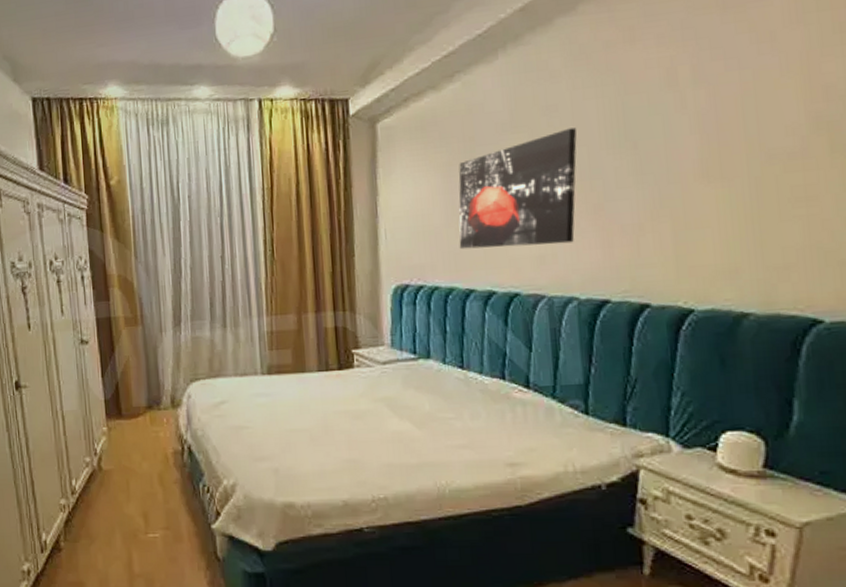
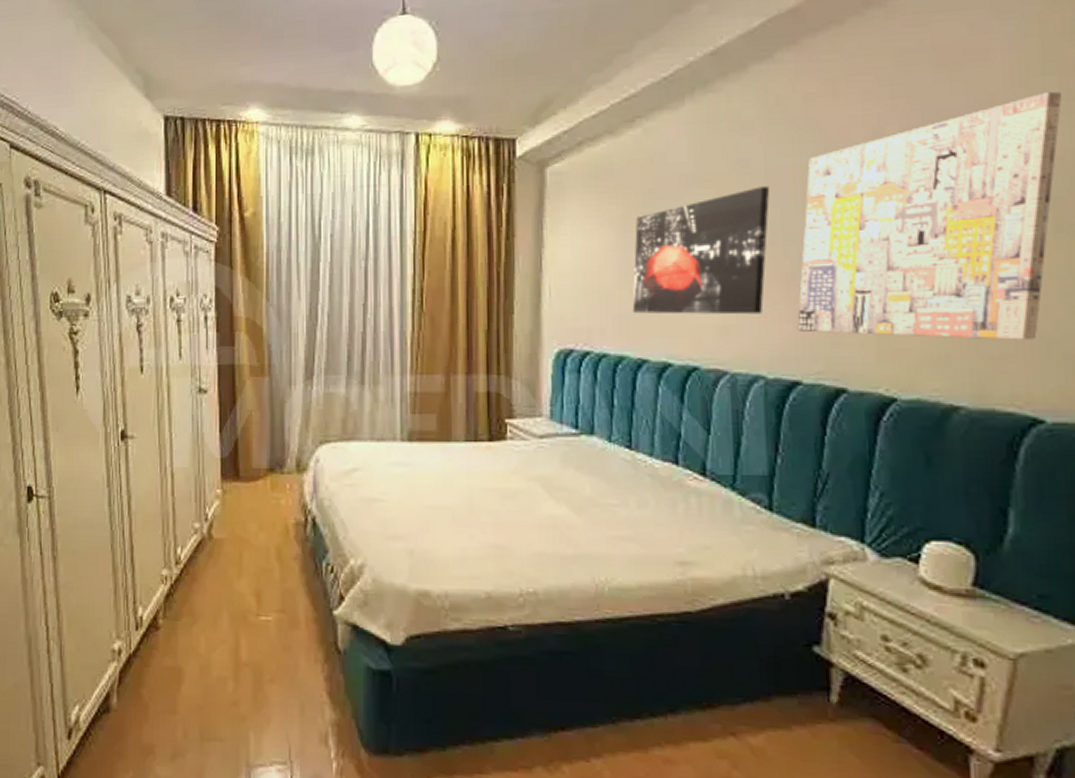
wall art: none [605,25,836,256] -> present [797,91,1063,340]

